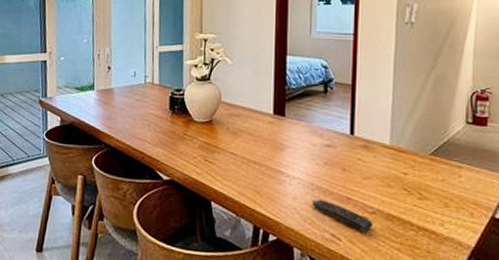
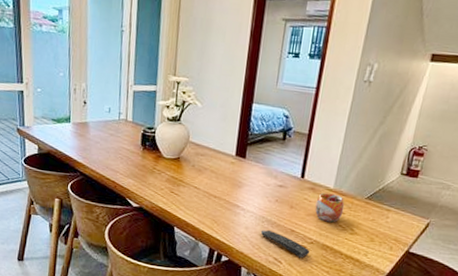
mug: none [371,150,406,187] -> present [314,192,345,223]

